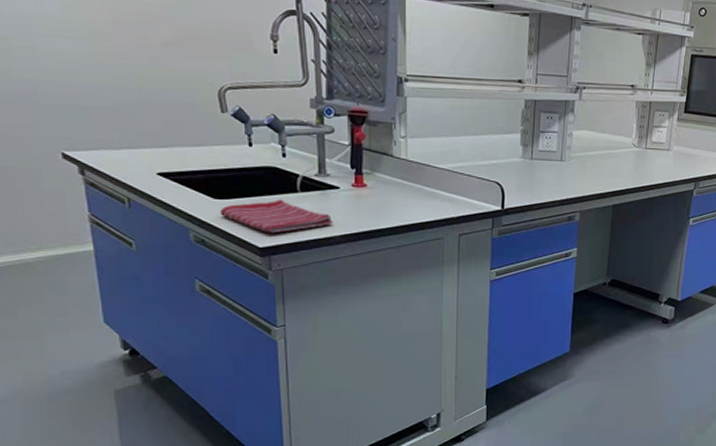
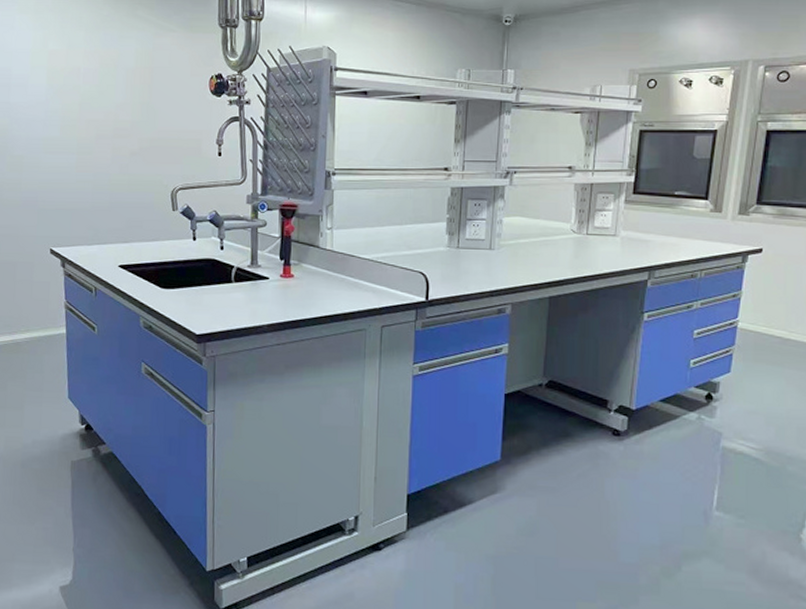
dish towel: present [219,199,333,234] -> none [165,289,262,322]

